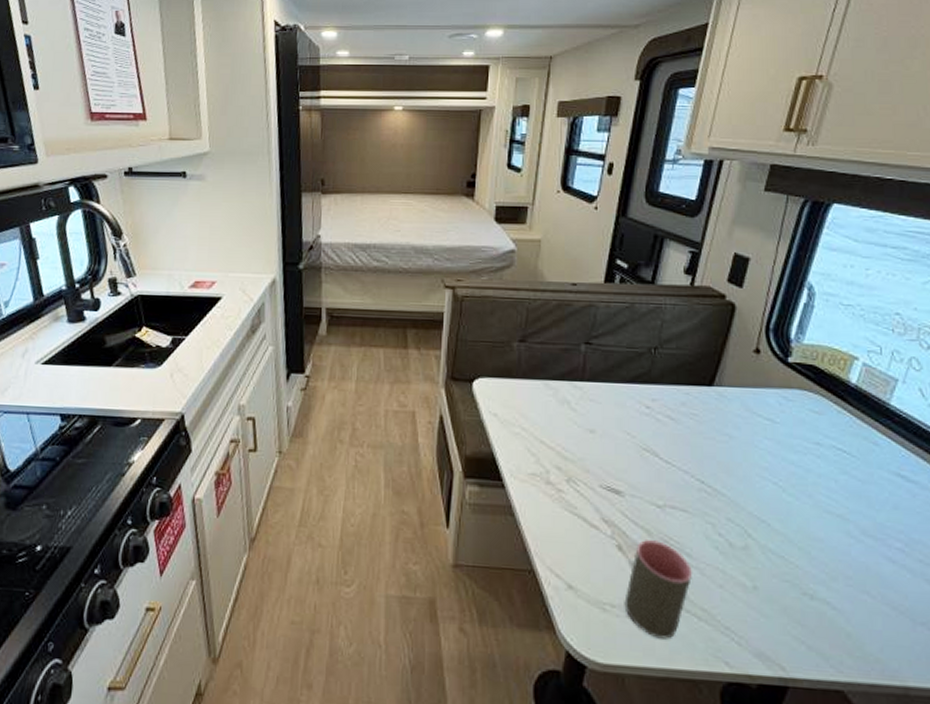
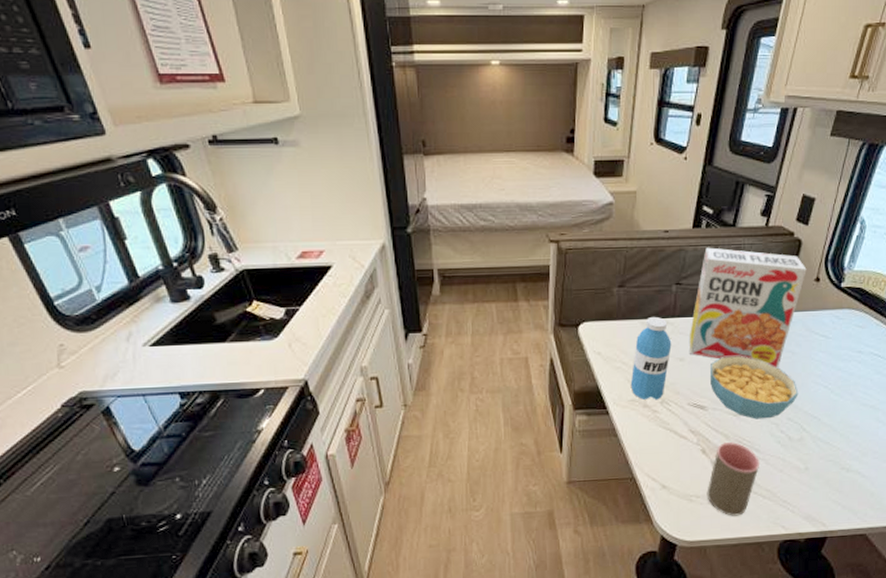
water bottle: none [531,377,580,477] -> present [630,316,672,400]
cereal box: none [600,305,743,454] -> present [689,247,807,369]
cereal bowl: none [627,433,740,516] -> present [710,356,799,420]

